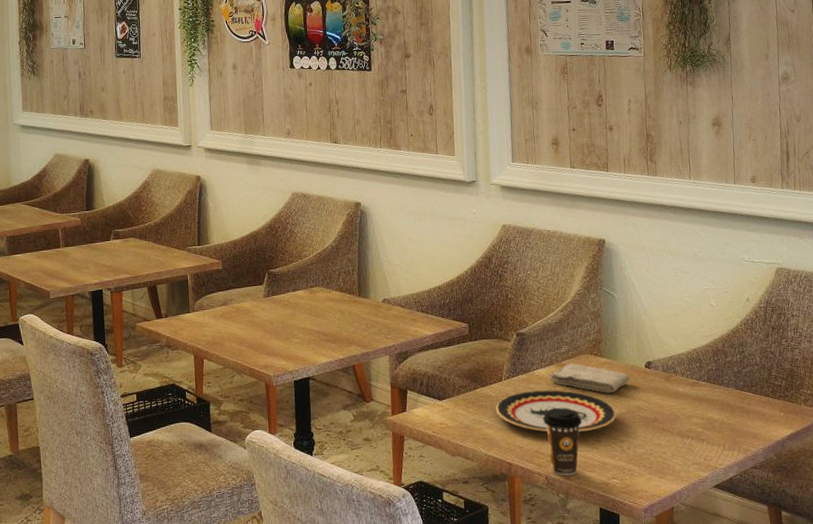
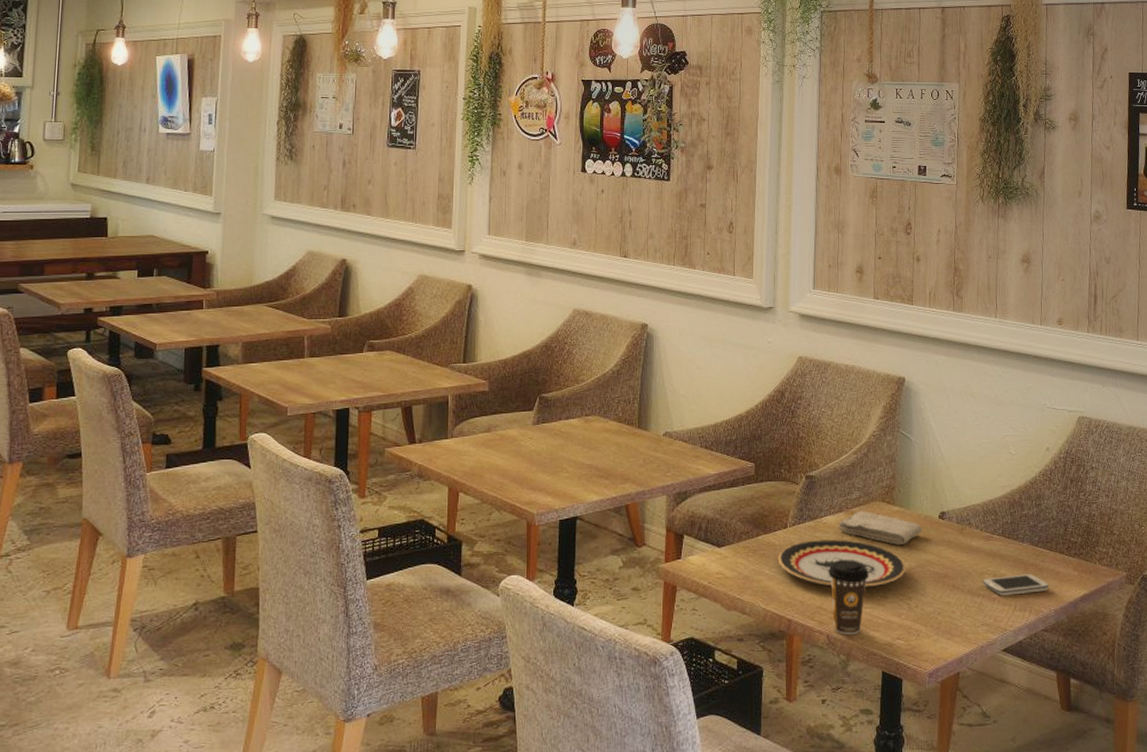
smartphone: none [691,416,756,437] -> present [983,574,1049,596]

